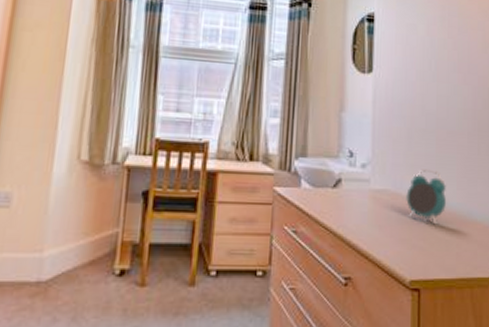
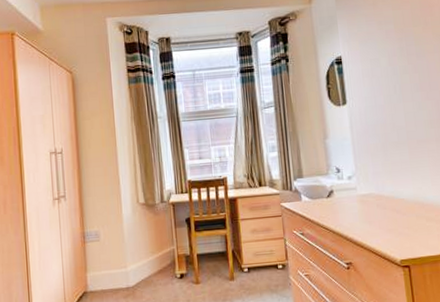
alarm clock: present [406,169,446,225] -> none [388,173,424,215]

